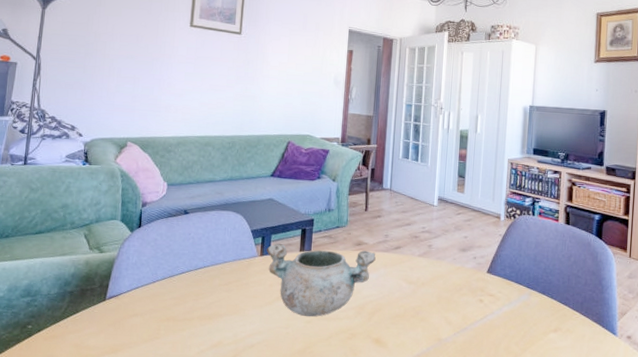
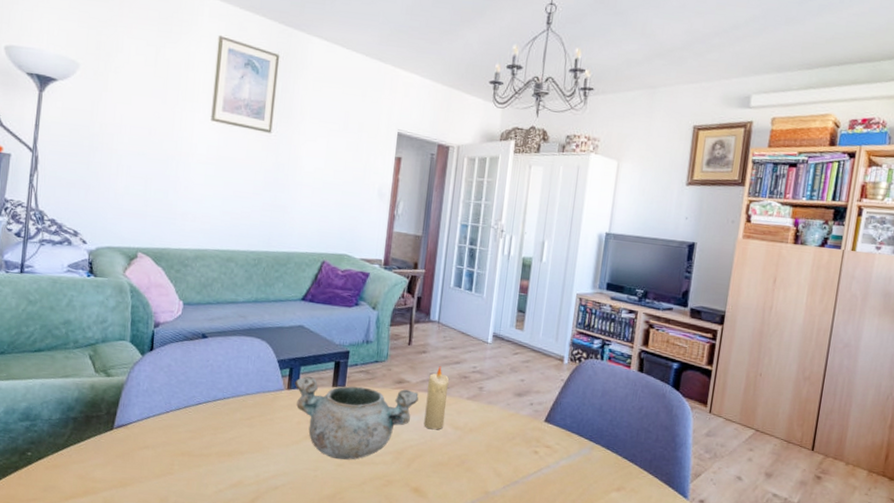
candle: none [381,228,402,286] -> present [424,366,450,430]

